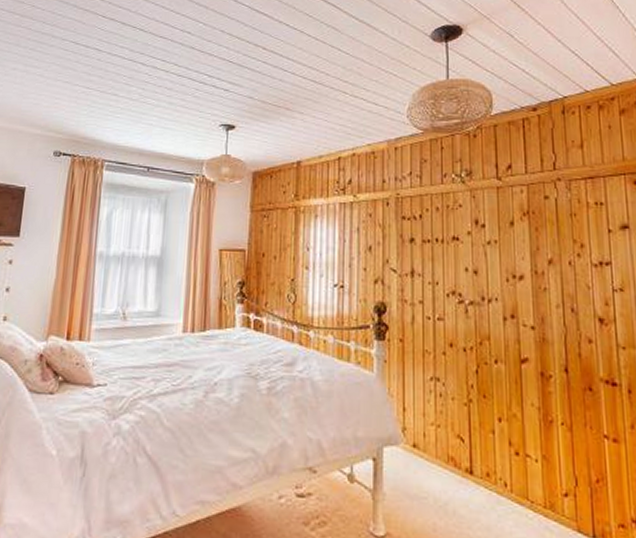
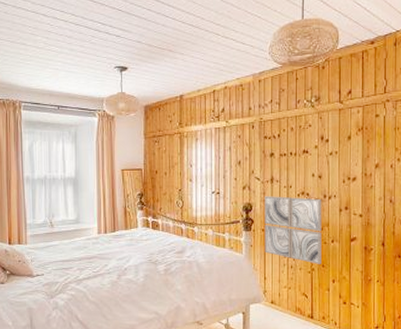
wall art: none [403,294,482,394] -> present [264,196,322,264]

